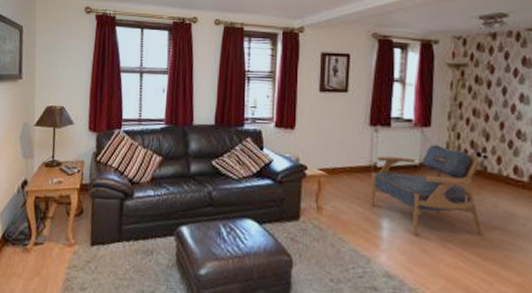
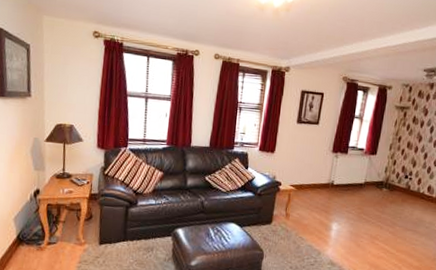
armchair: present [369,145,485,235] -> none [324,169,408,235]

